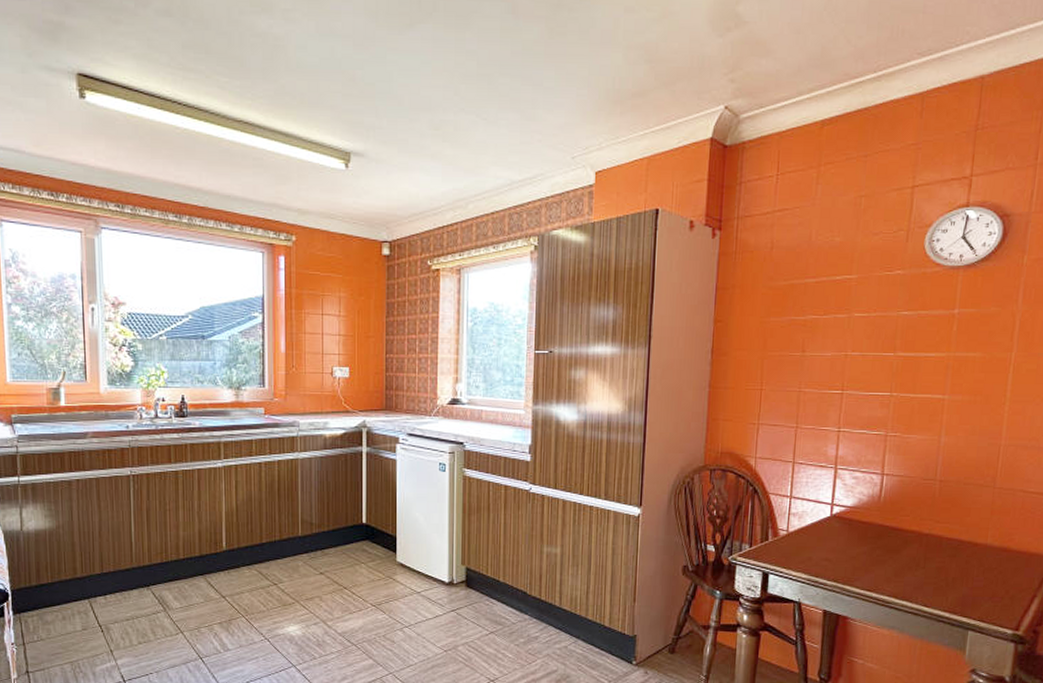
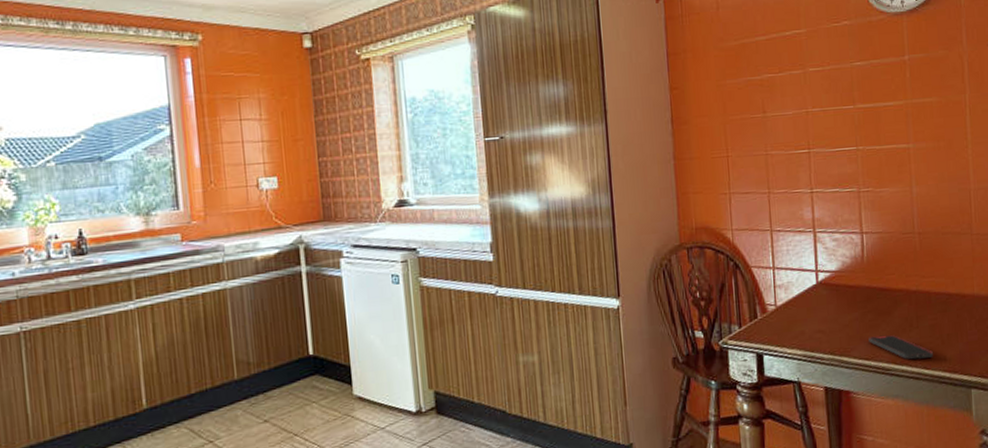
smartphone: none [873,570,936,597] -> present [868,335,934,360]

